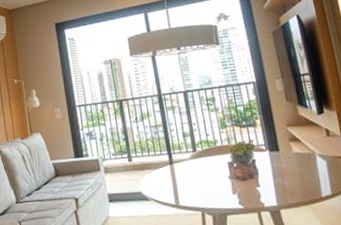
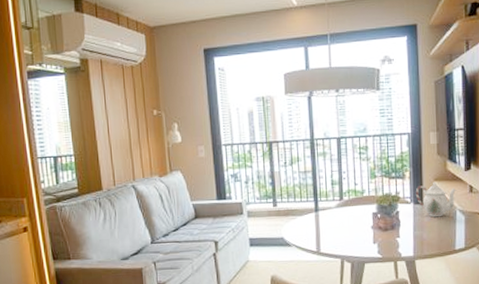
teapot: none [269,127,313,164] -> present [415,181,457,218]

